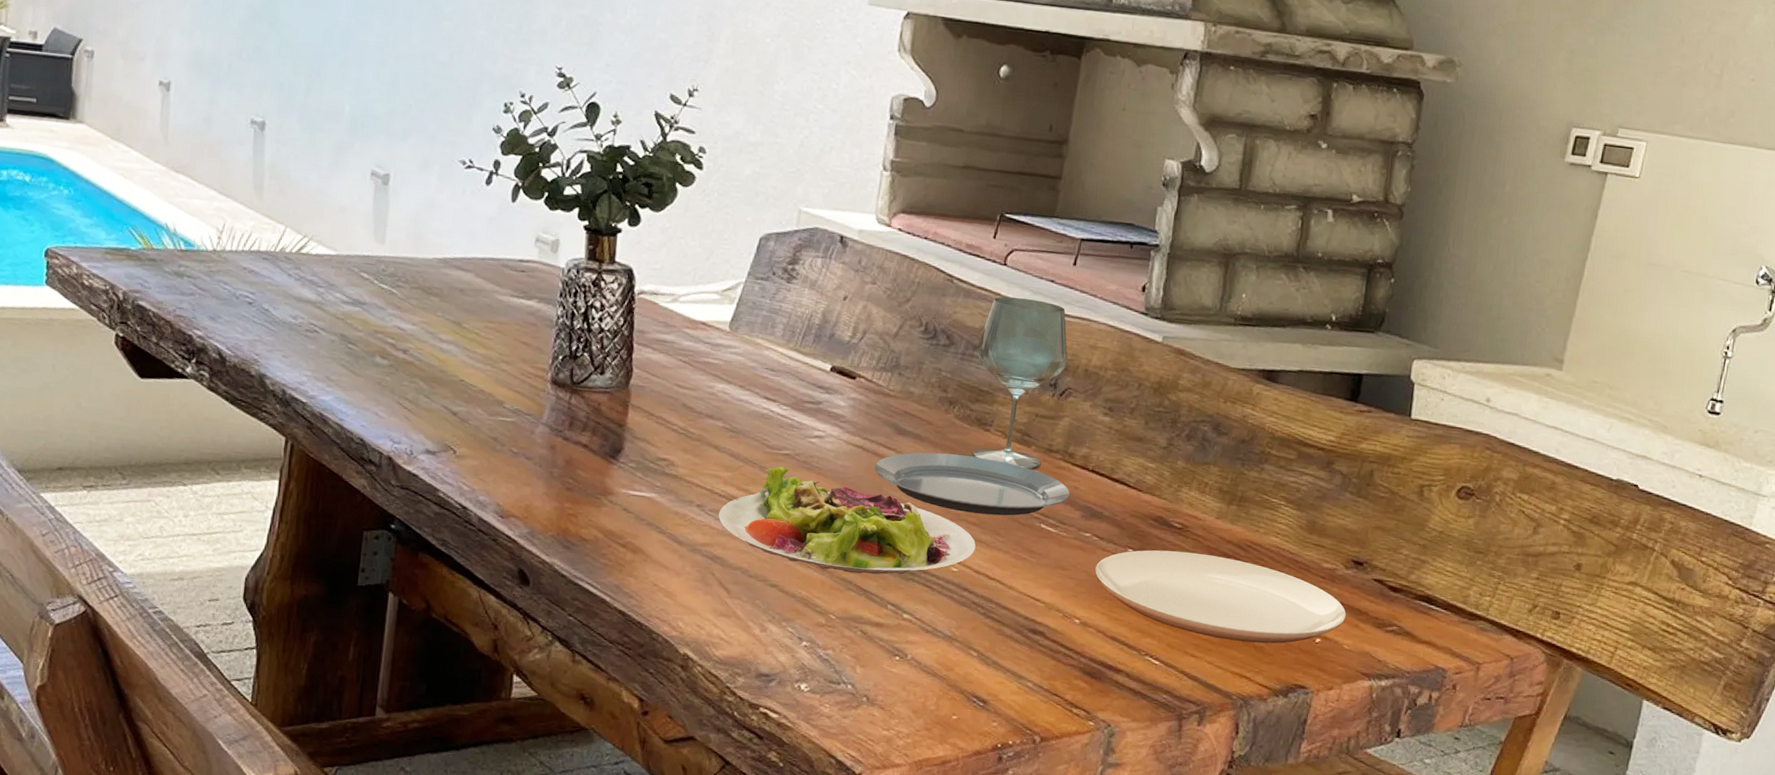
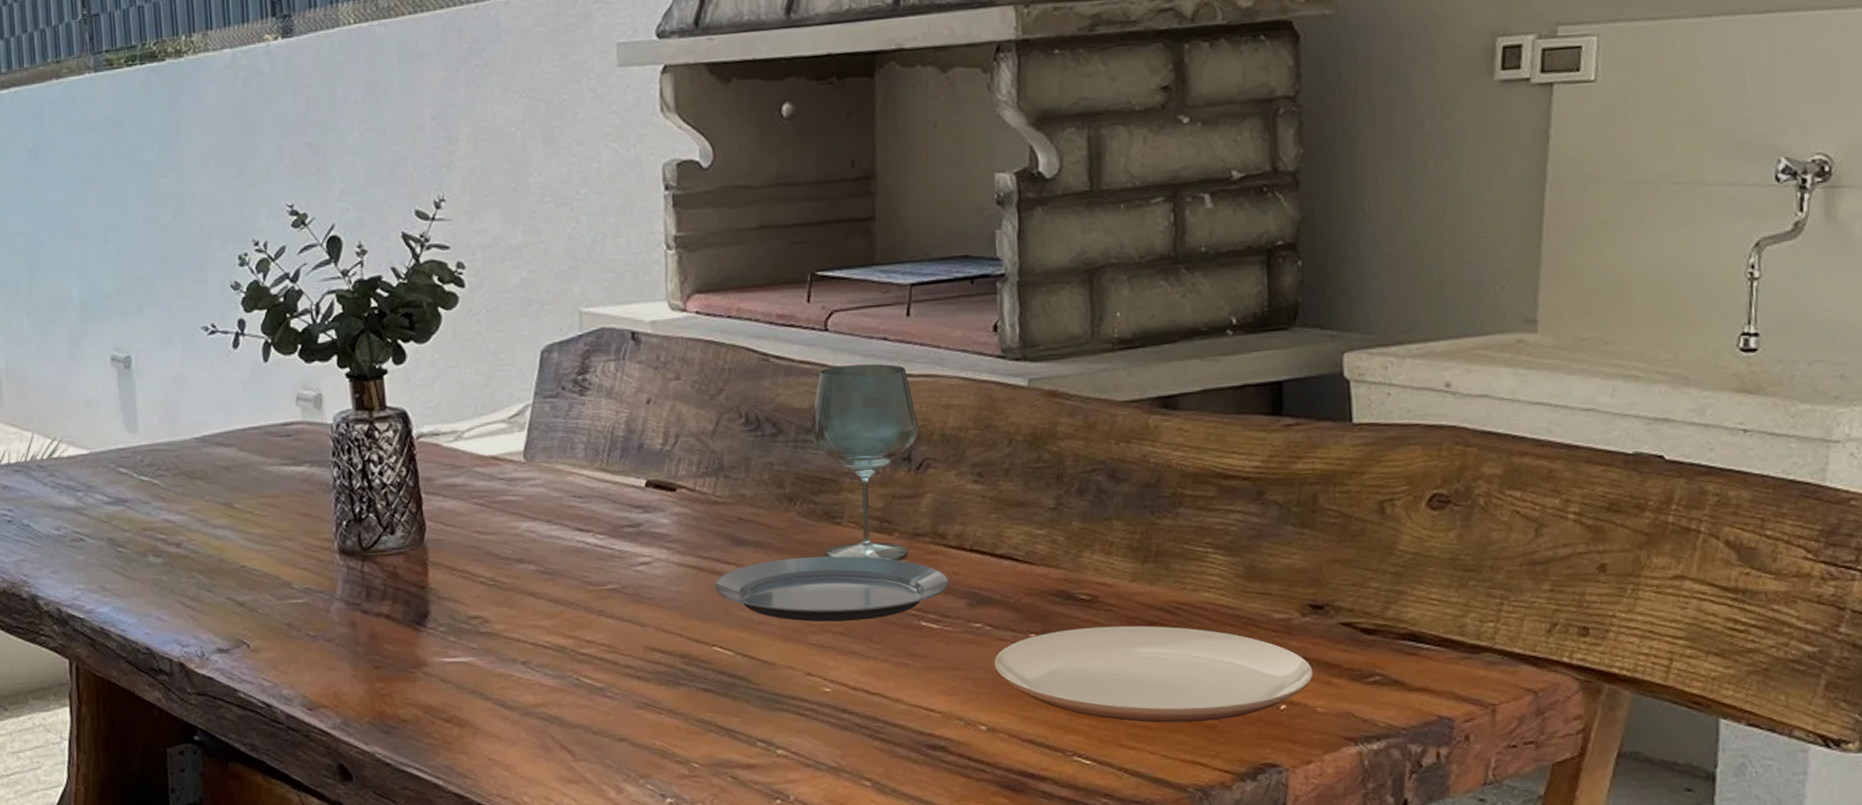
salad plate: present [718,466,976,575] -> none [547,604,848,713]

